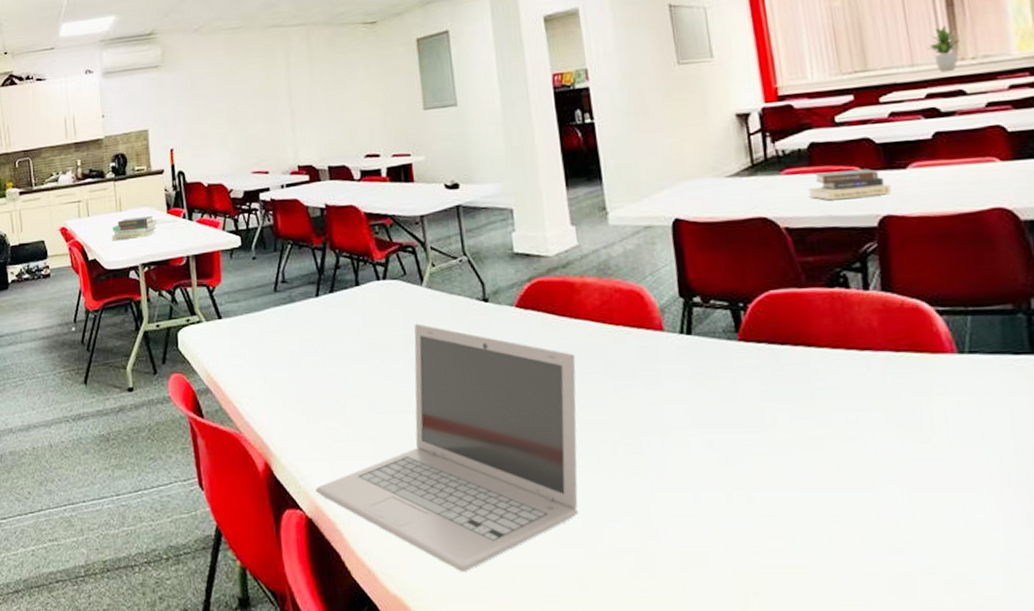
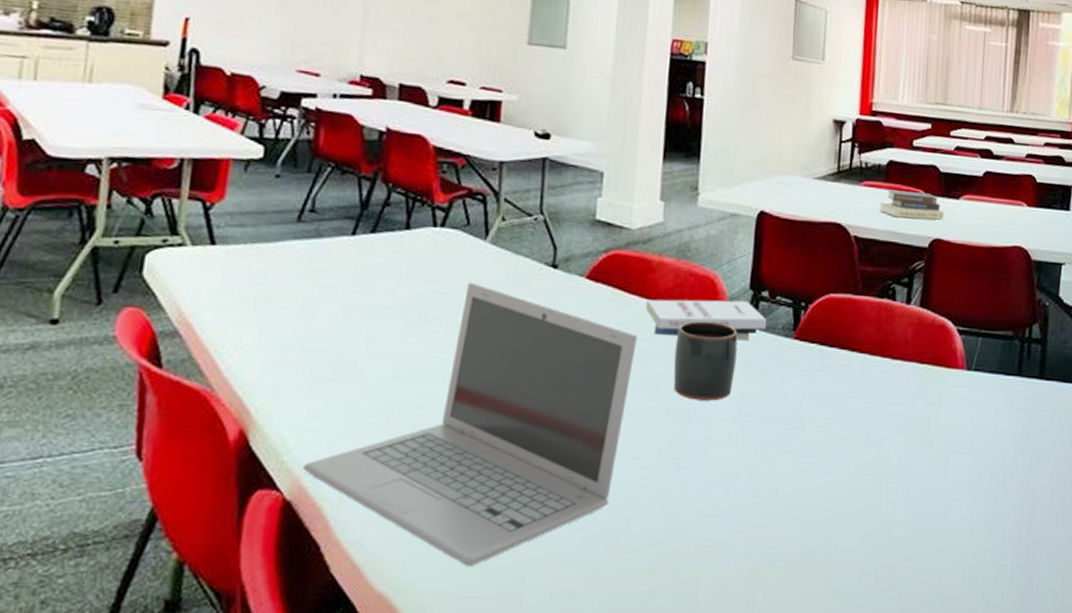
books: present [111,216,158,240] -> none [66,93,146,124]
books: none [576,309,706,352] -> present [645,299,768,341]
mug: none [613,333,681,410] -> present [673,321,738,401]
potted plant: present [927,25,960,73] -> none [993,79,1018,121]

